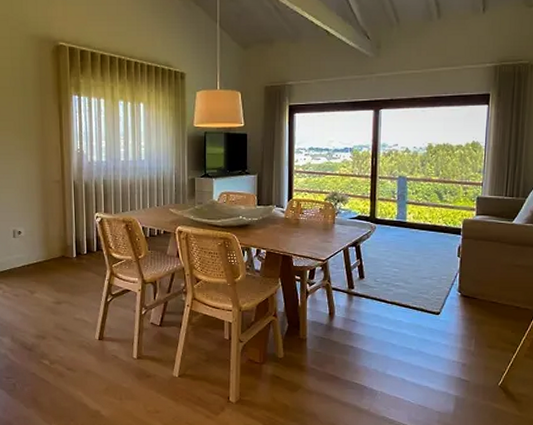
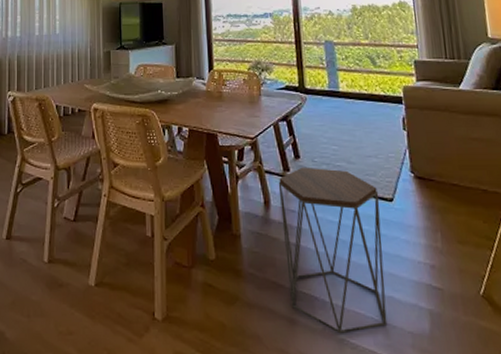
side table: none [343,285,428,413] -> present [278,167,388,334]

